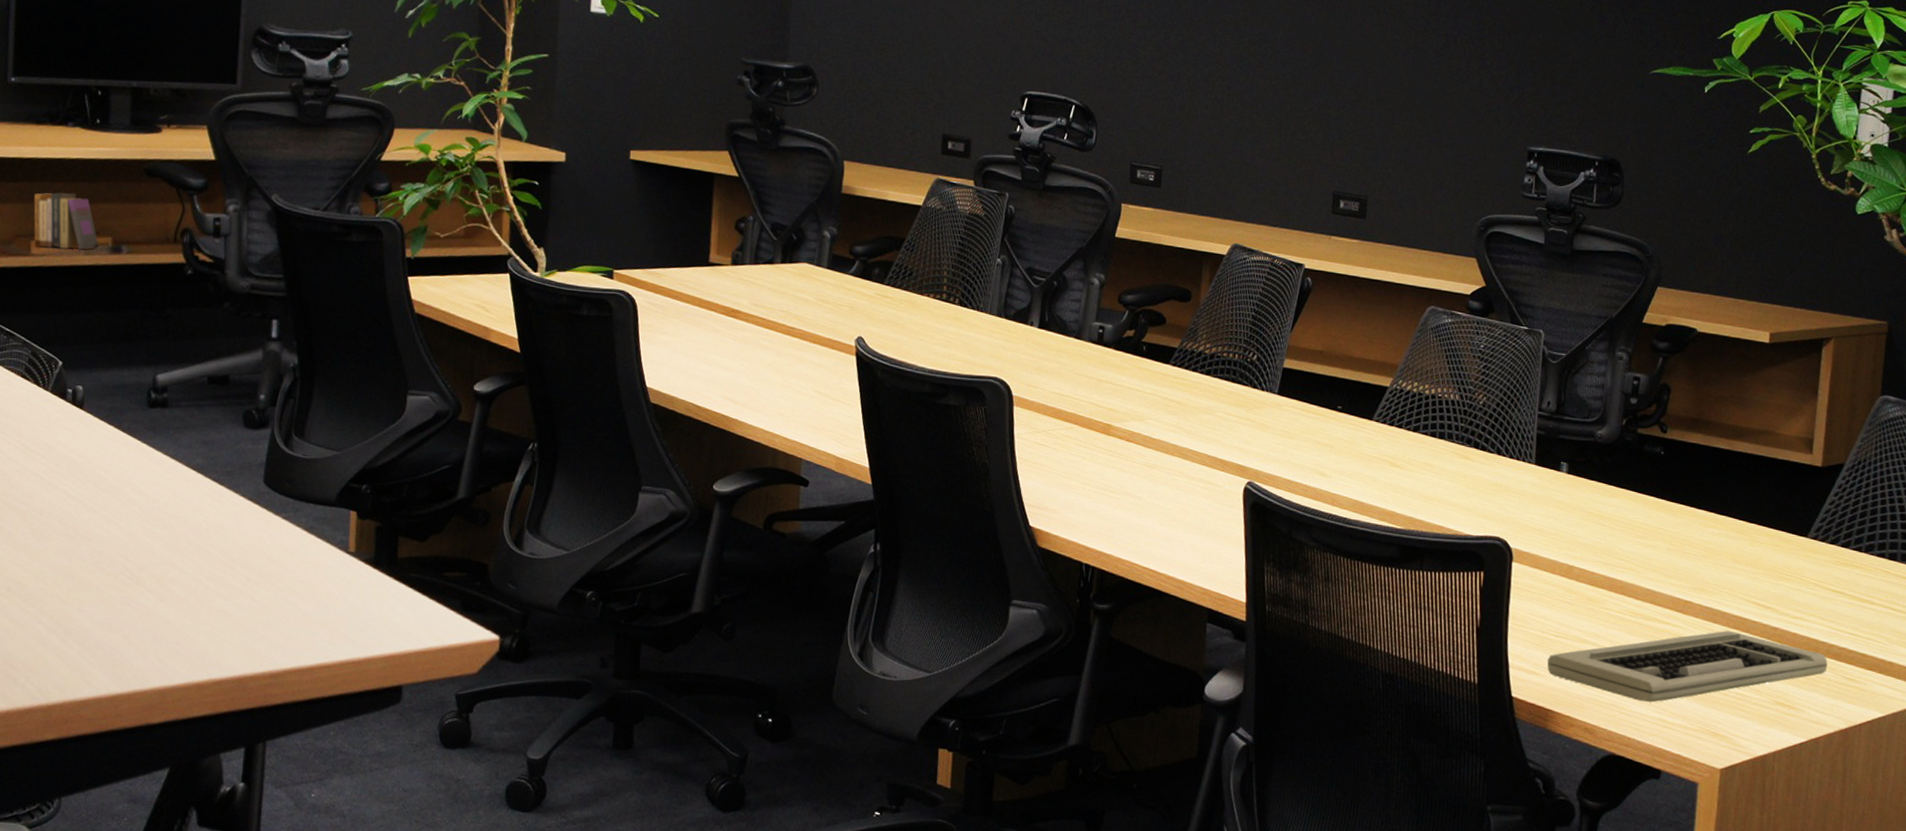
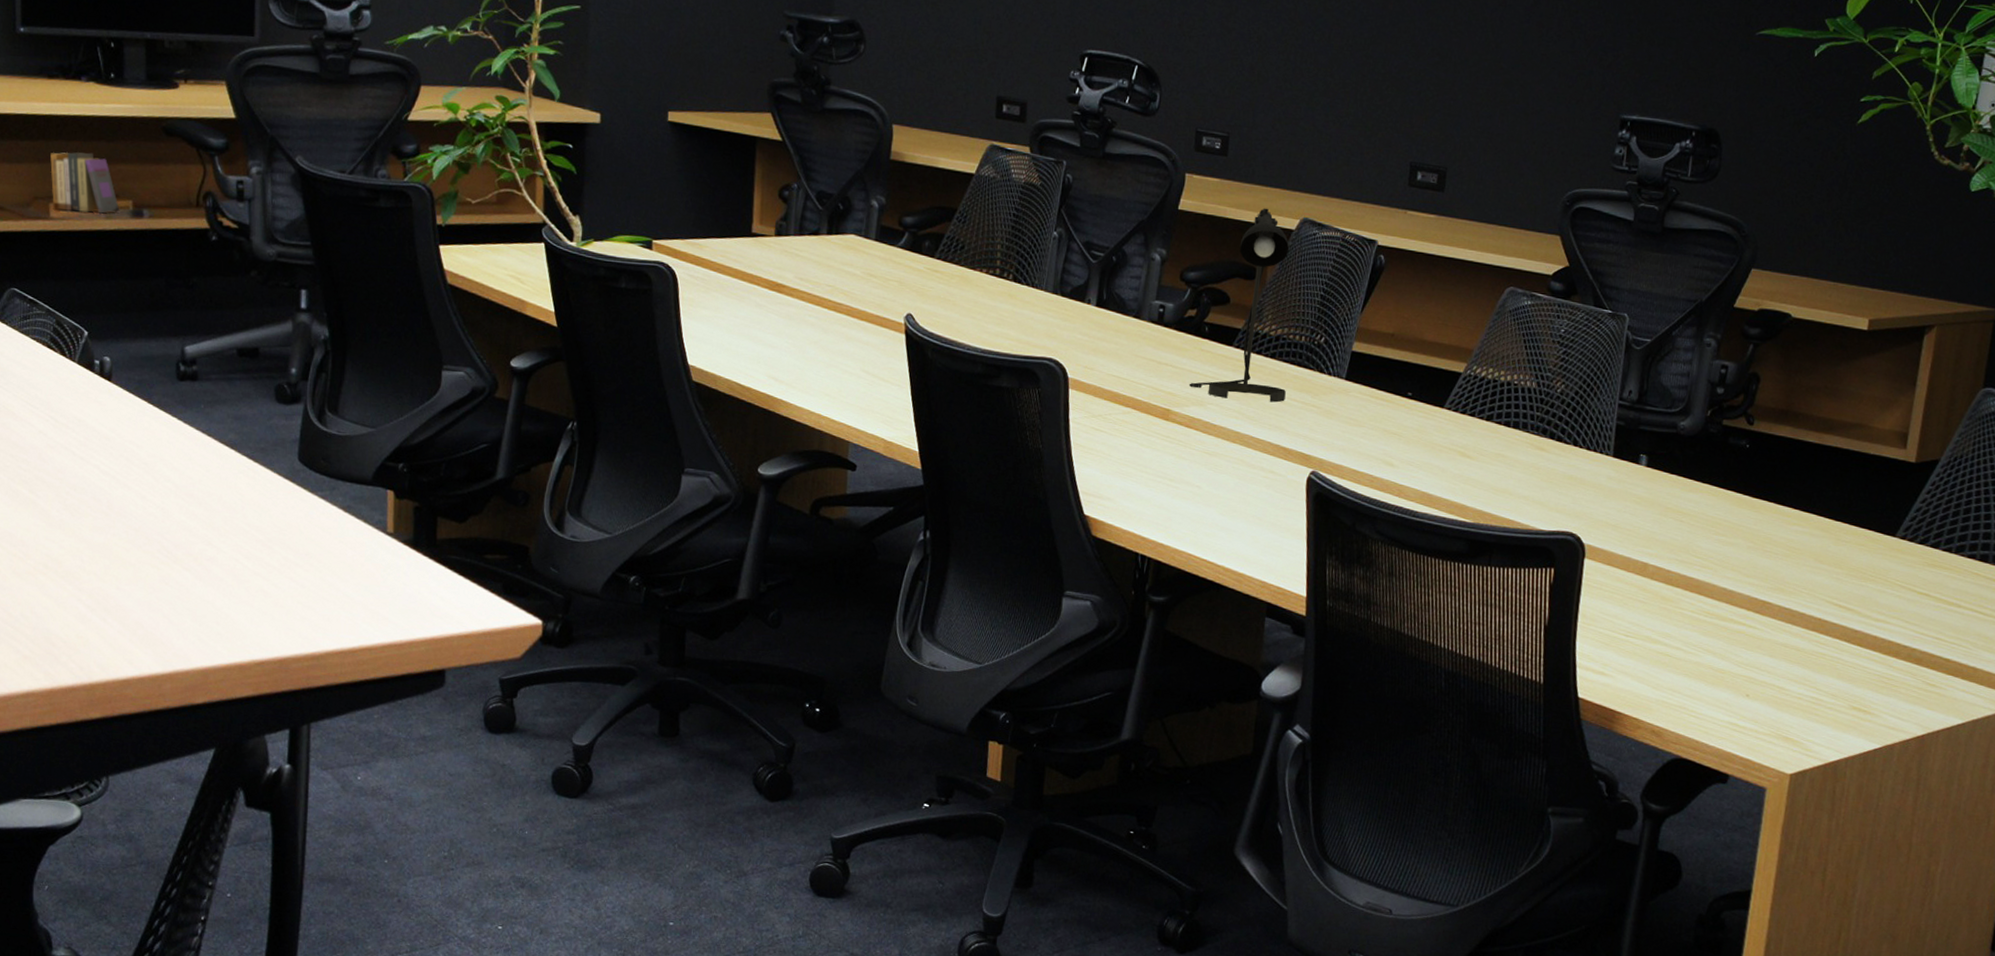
desk lamp: none [1128,235,1222,417] -> present [1189,208,1290,403]
computer keyboard: present [1547,630,1828,703] -> none [1616,632,1909,706]

